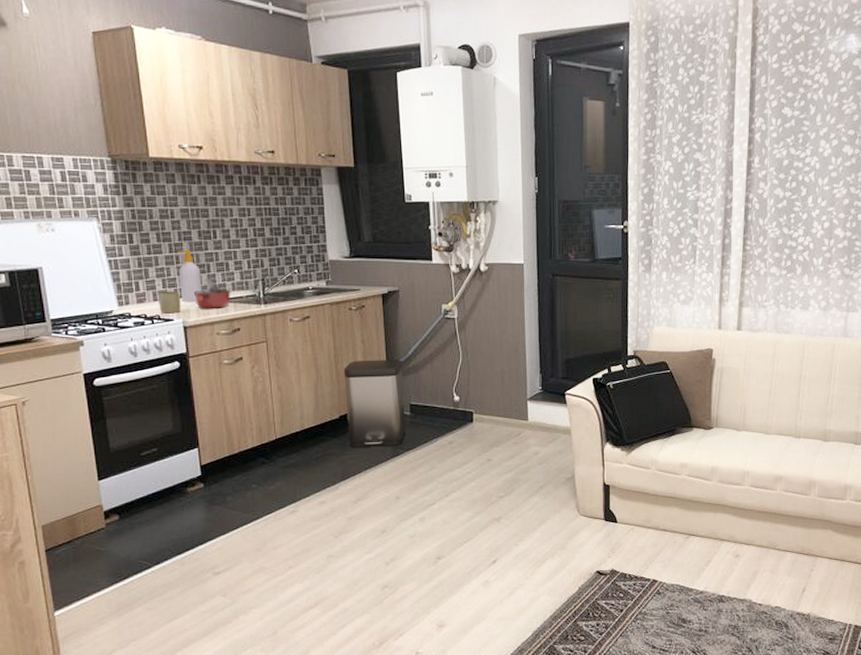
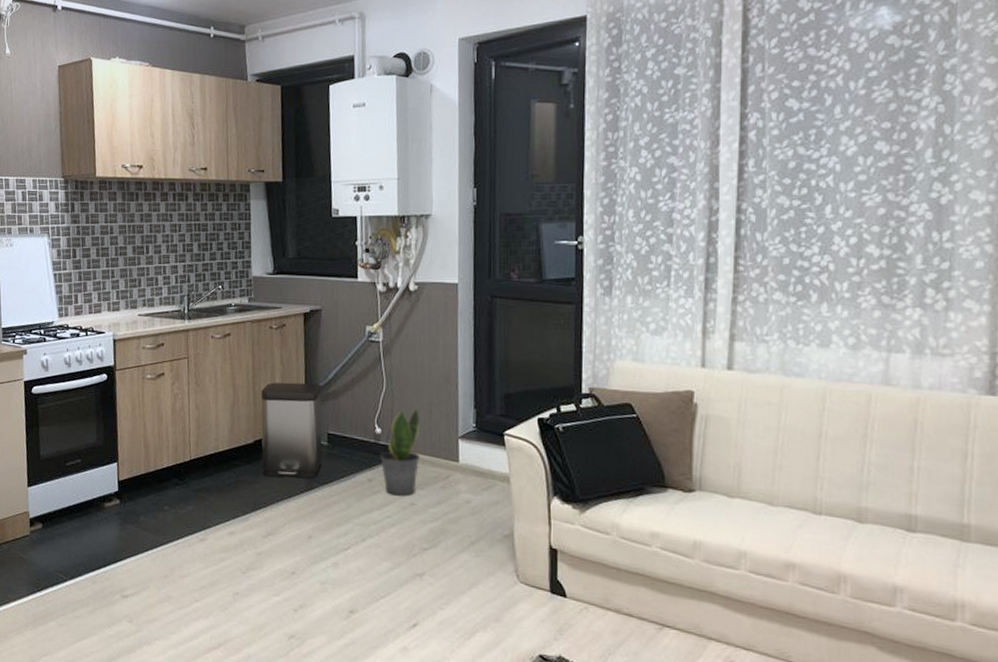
mug: present [158,291,181,314] -> none [92,304,113,326]
soap bottle: present [177,250,202,303] -> none [113,265,133,317]
saucepan: present [193,277,231,309] -> none [124,291,158,323]
potted plant: none [459,375,495,454] -> present [380,407,421,496]

